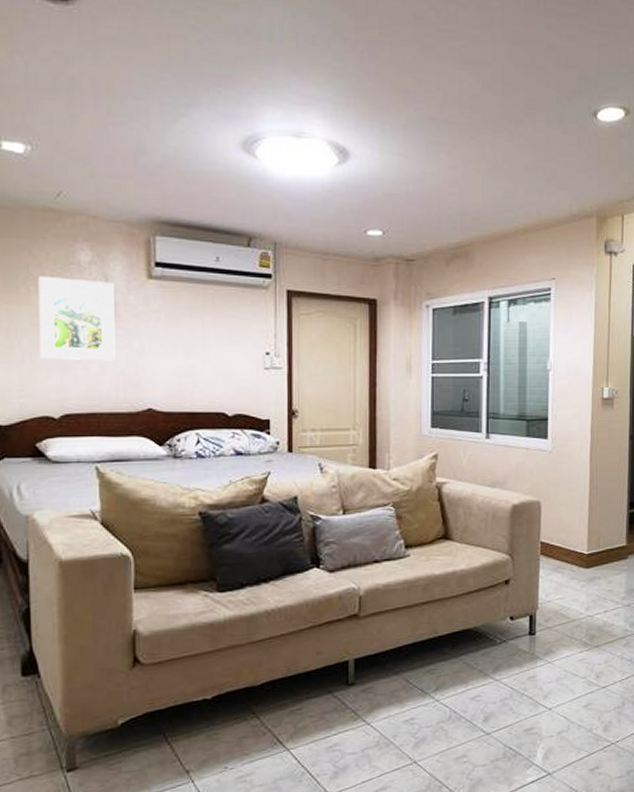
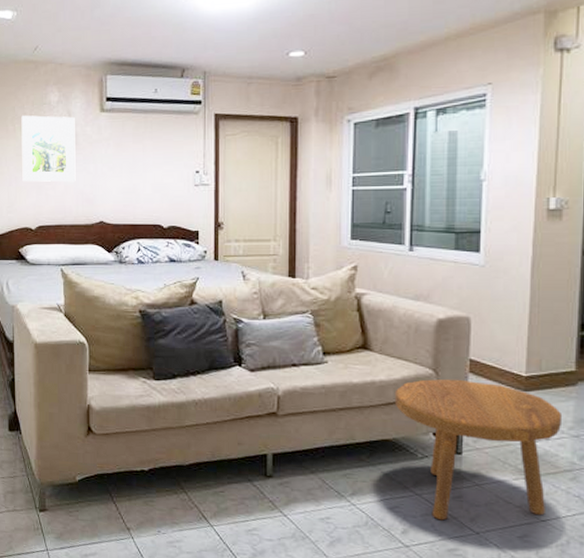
footstool: none [474,562,617,703] -> present [394,379,563,521]

